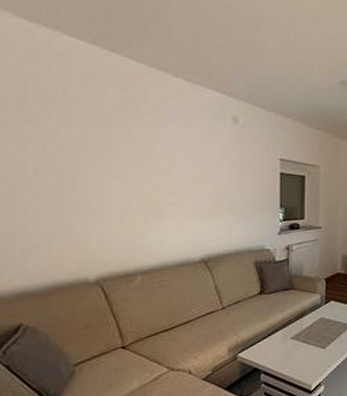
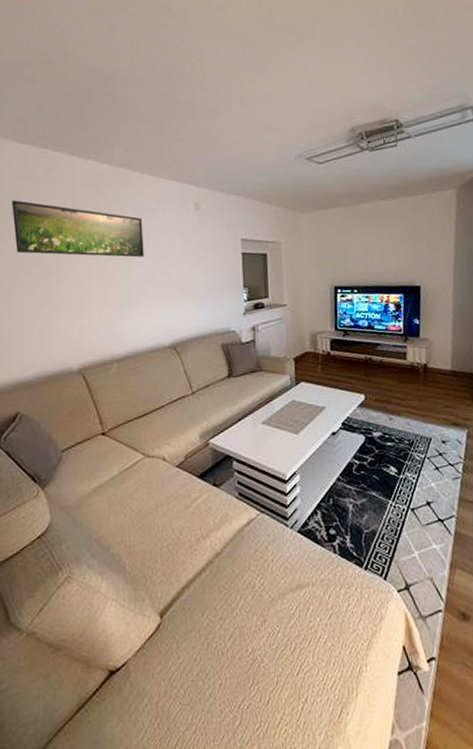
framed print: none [14,86,175,167] -> present [12,200,144,258]

